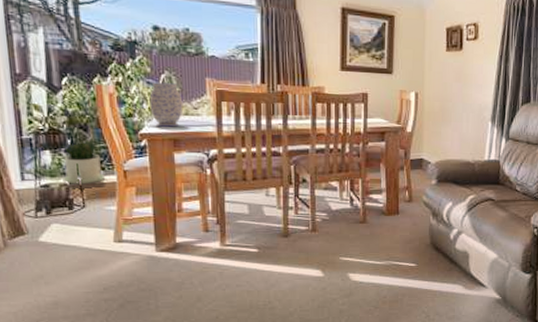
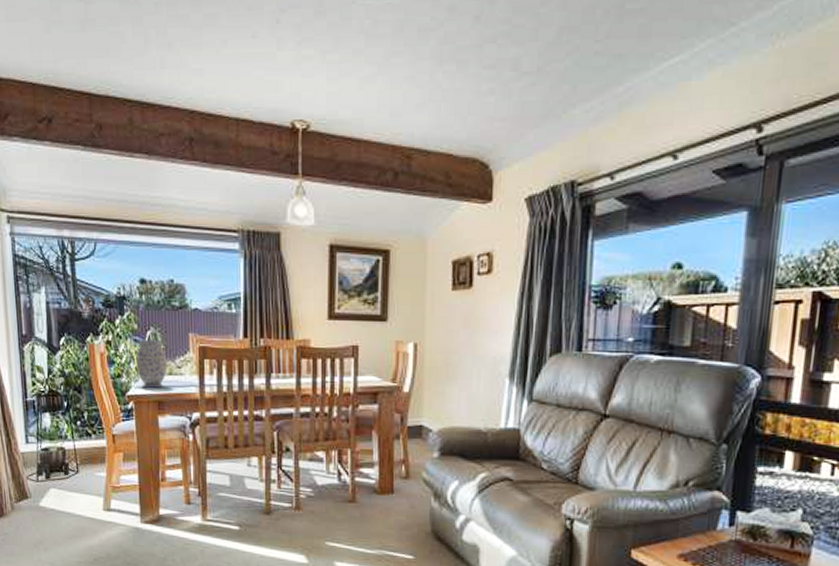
planter: present [63,137,105,185] -> none [60,399,96,449]

